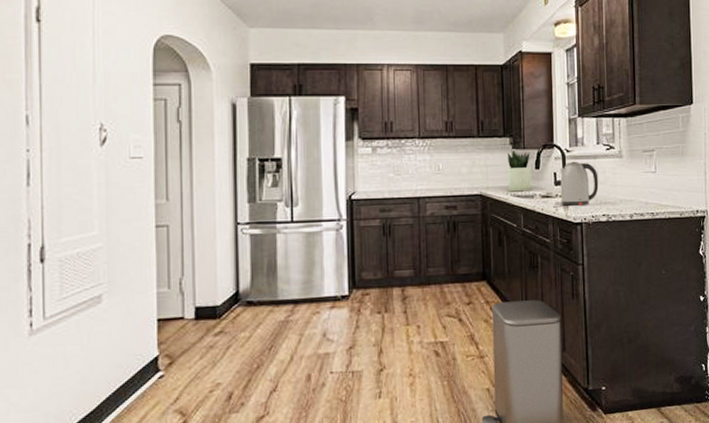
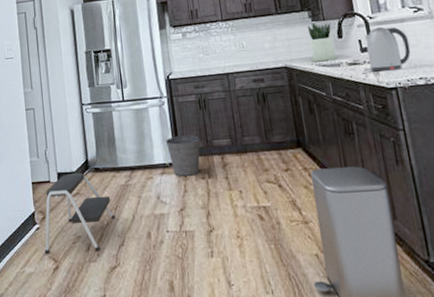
step stool: none [168,308,269,408] -> present [44,173,115,255]
bucket: none [339,264,380,311] -> present [165,135,200,176]

